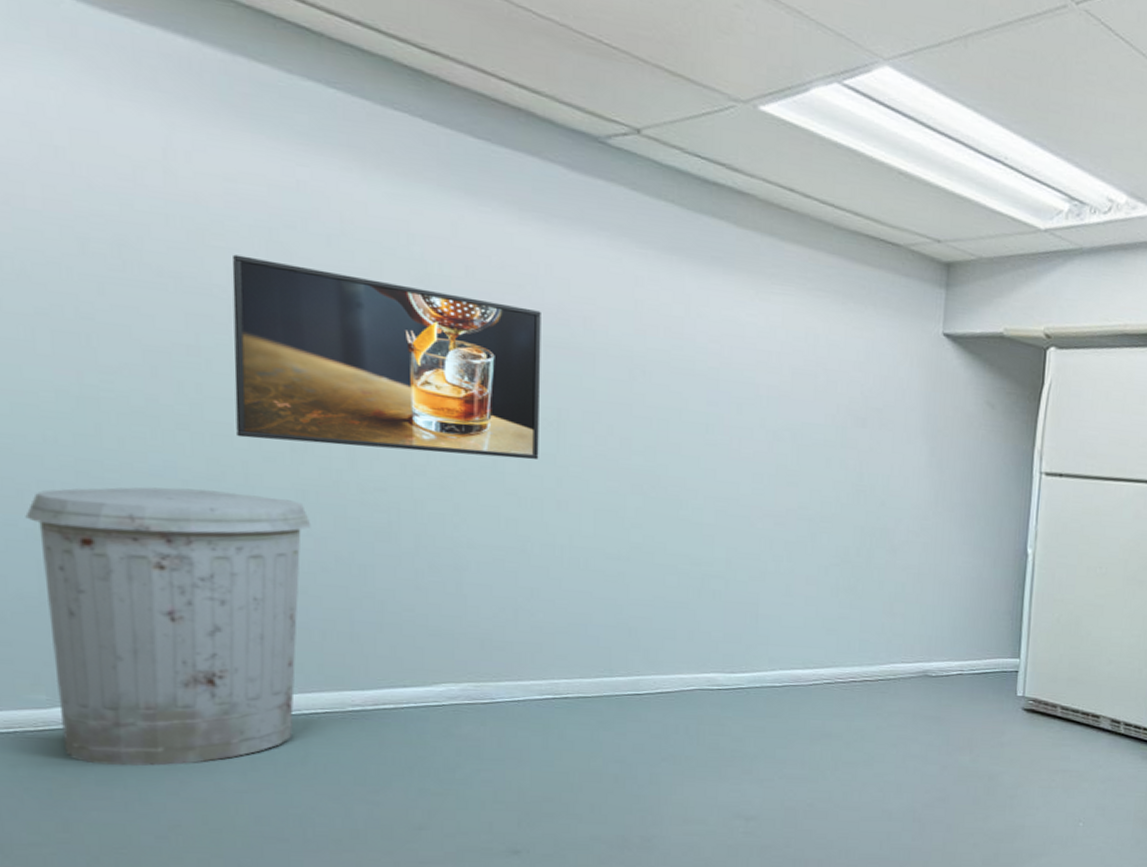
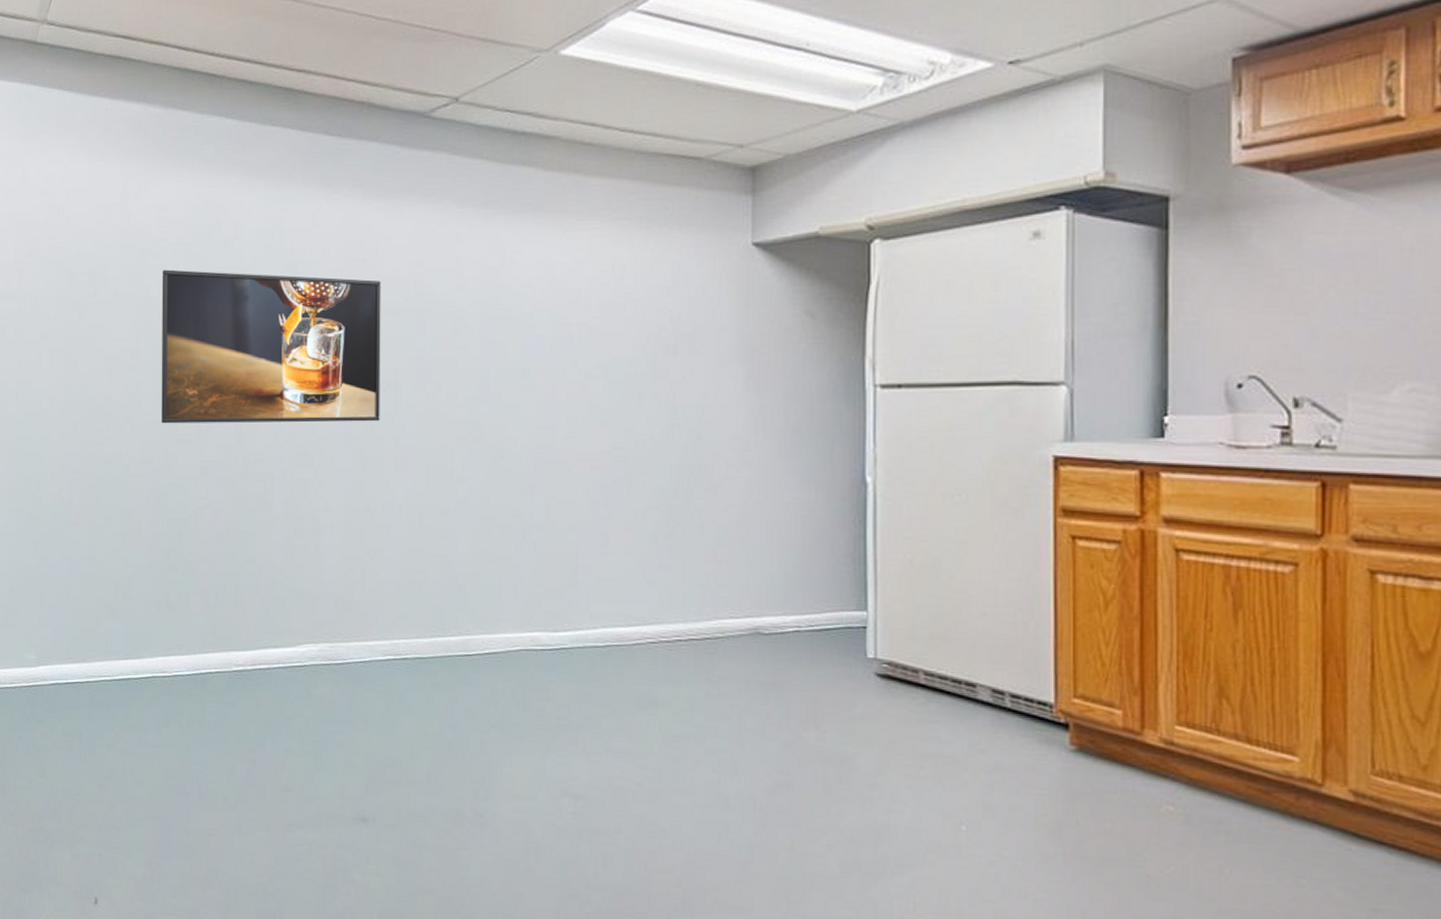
trash can: present [25,487,311,766] -> none [29,472,210,720]

